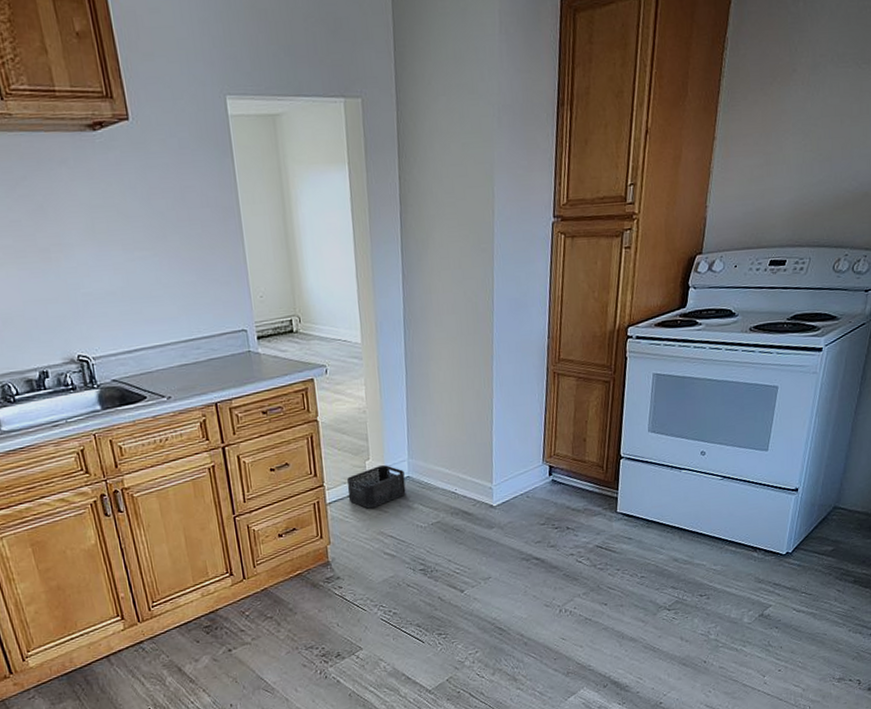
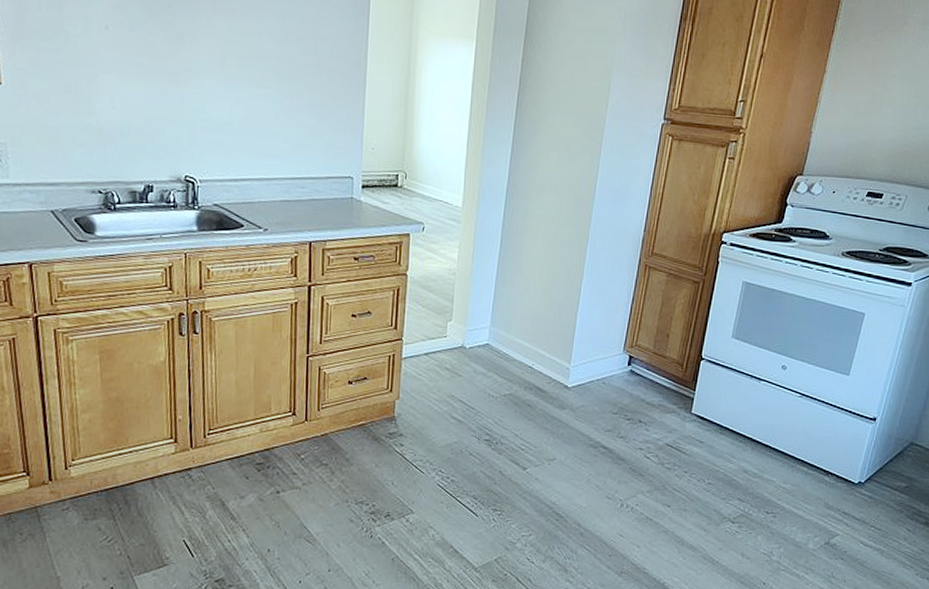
storage bin: present [347,465,406,509] -> none [424,329,484,370]

